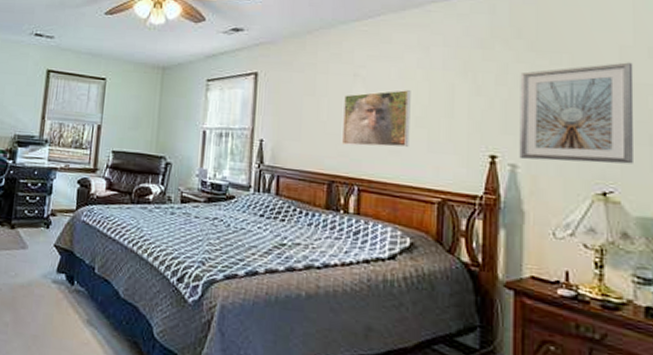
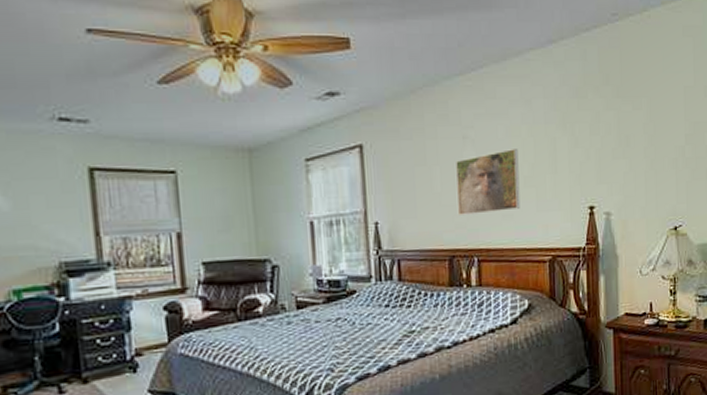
picture frame: present [519,62,634,164] -> none [609,102,695,205]

